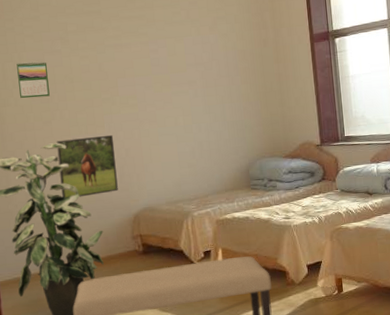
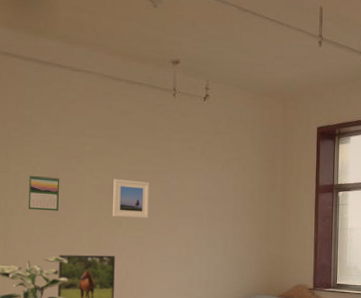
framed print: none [100,54,141,95] -> present [113,178,150,218]

